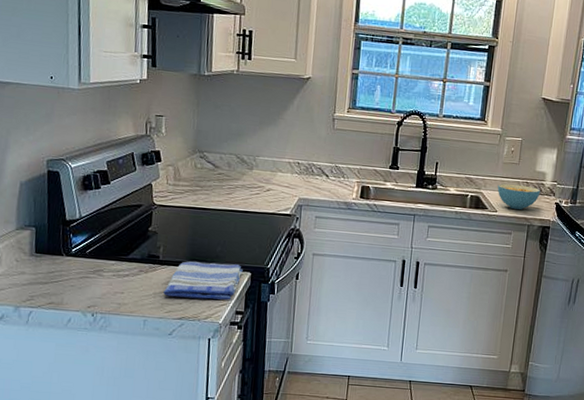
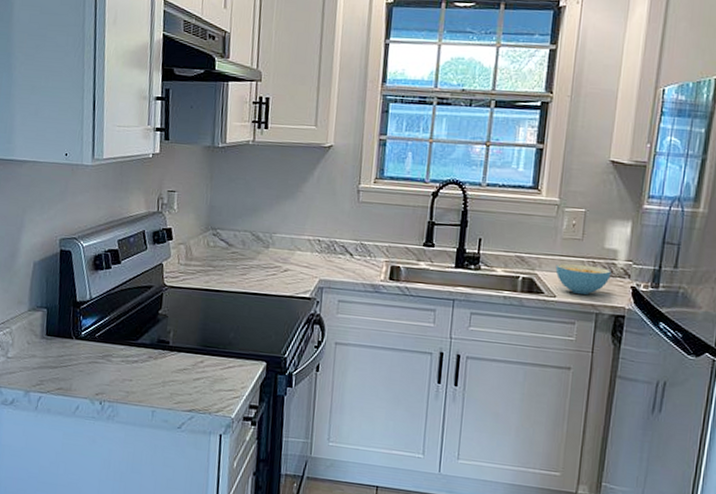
dish towel: present [163,261,243,300] -> none [173,348,258,393]

